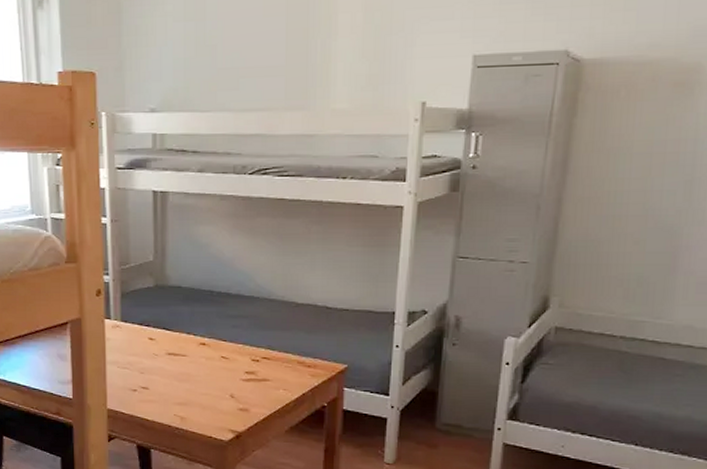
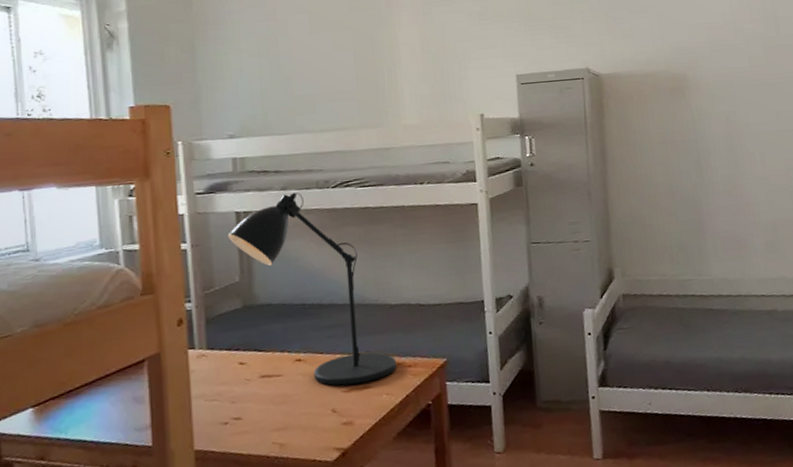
desk lamp: none [144,175,297,376] -> present [227,192,397,386]

